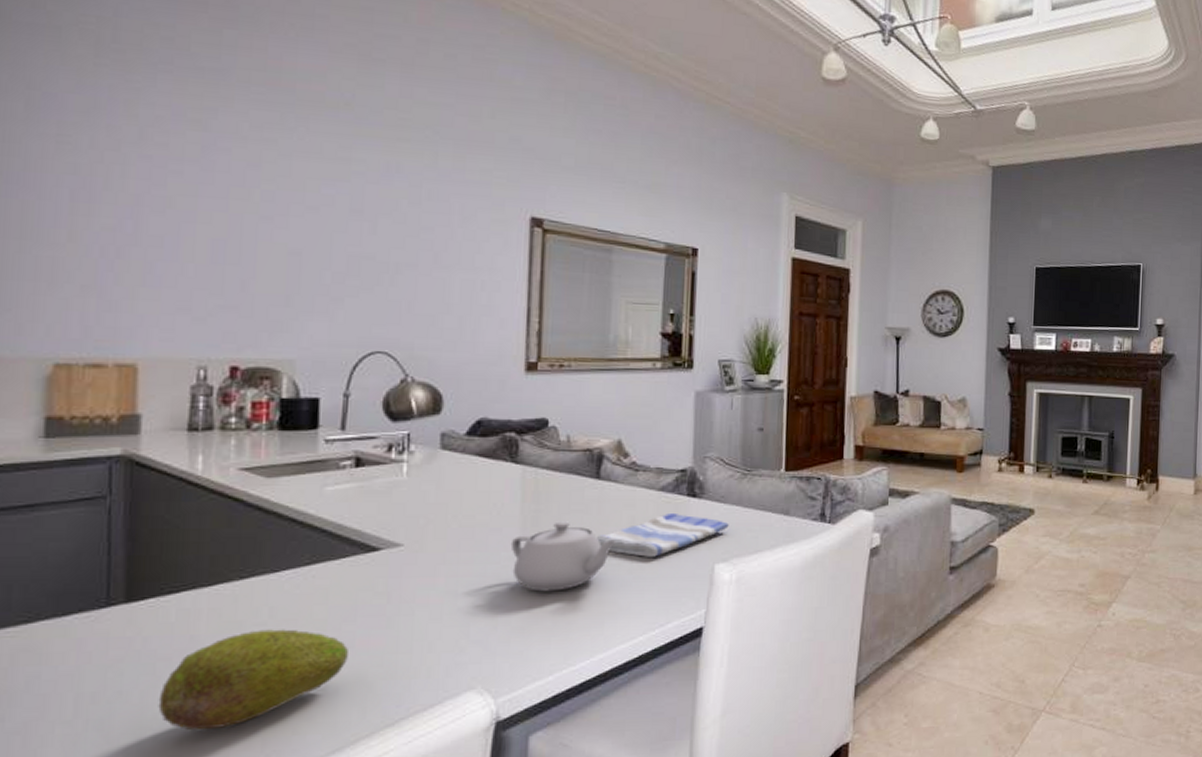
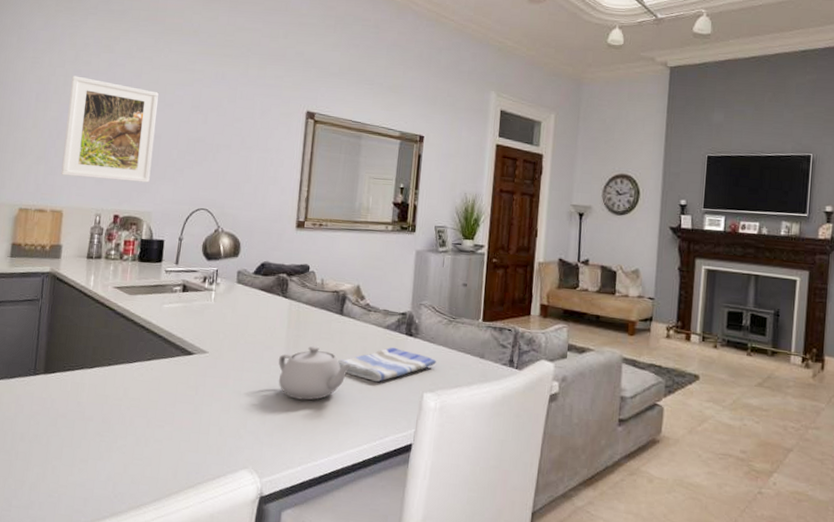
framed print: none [128,163,293,319] -> present [61,75,159,183]
fruit: present [158,629,350,731] -> none [56,403,170,471]

